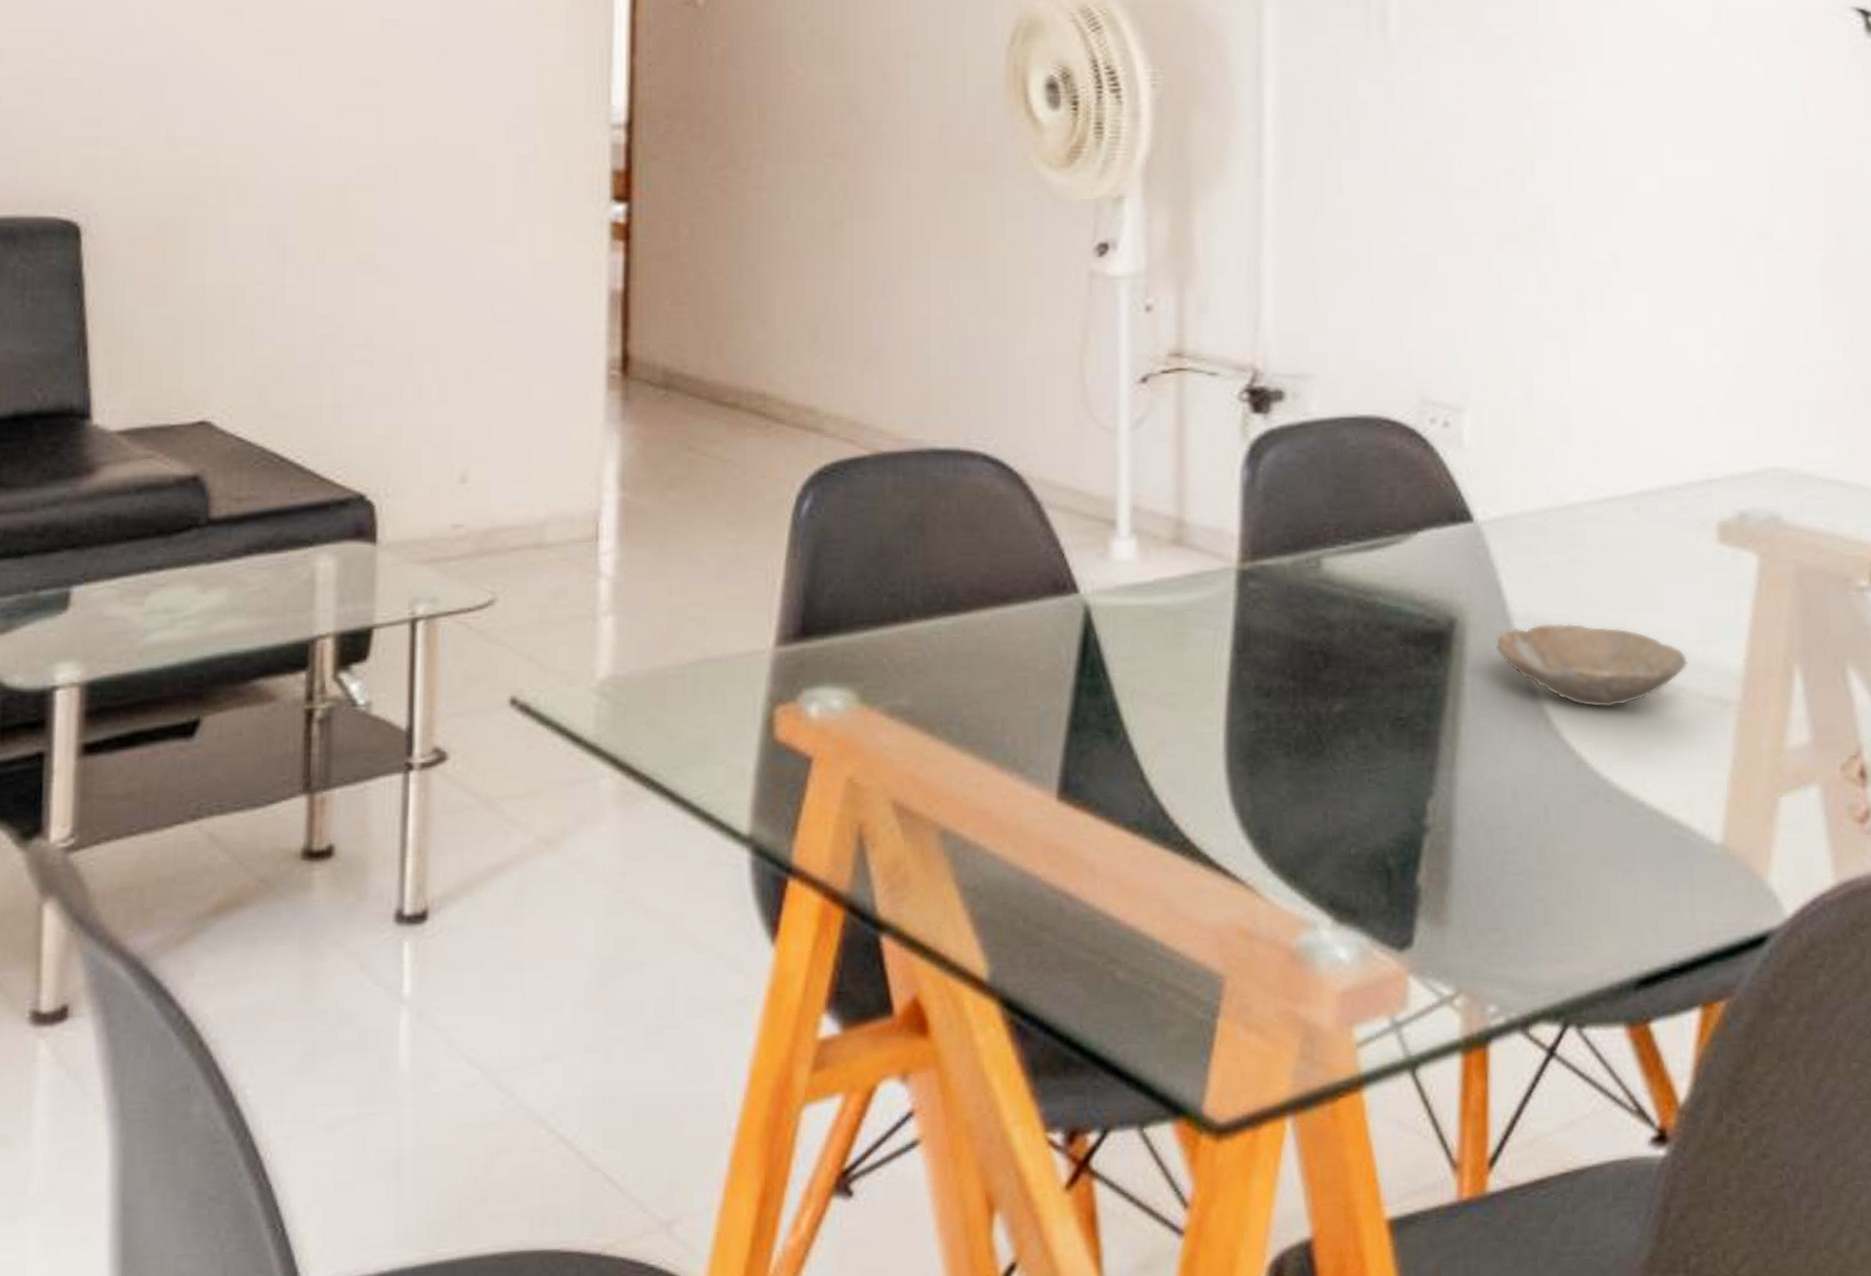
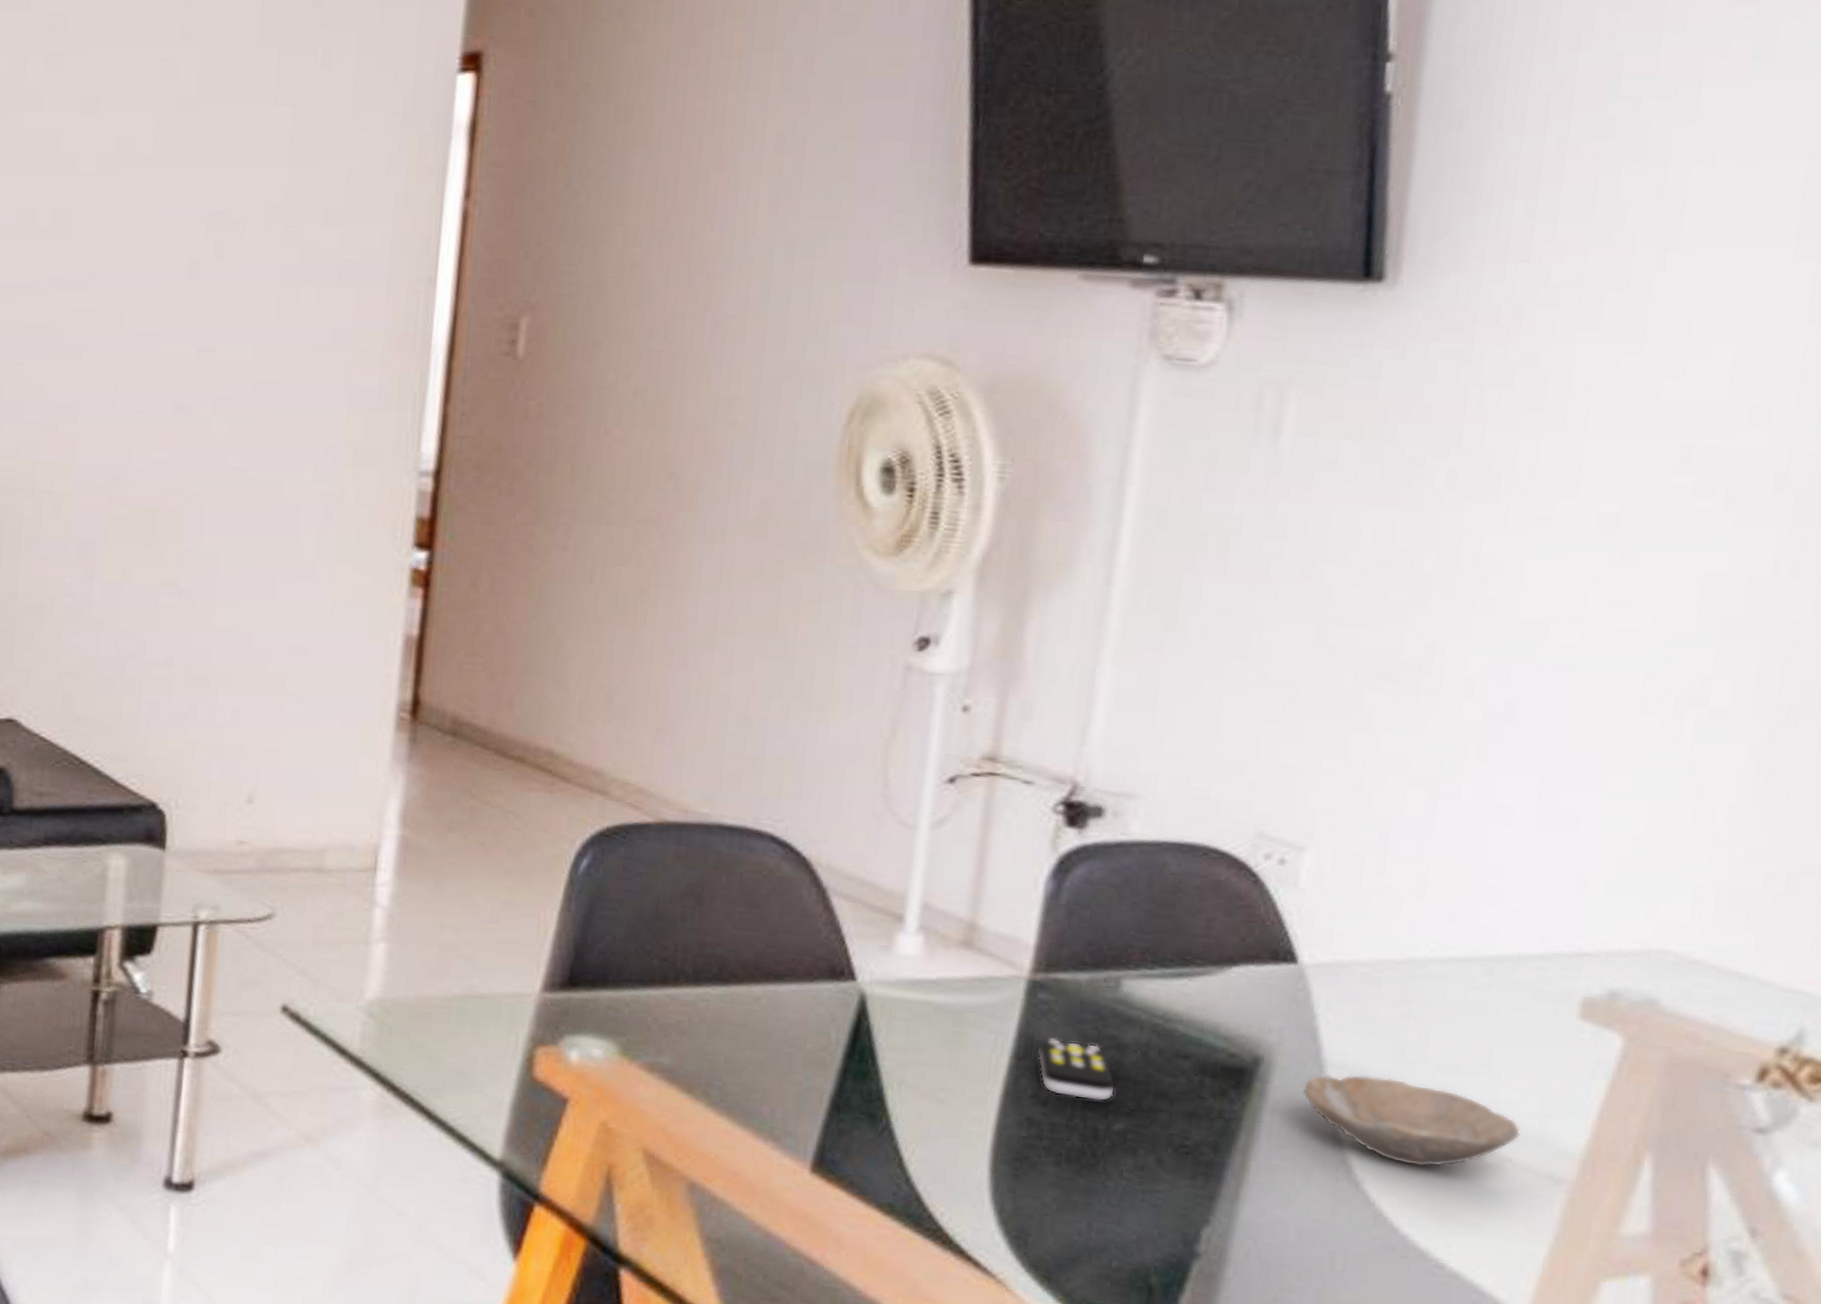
remote control: none [1255,626,1331,685] -> present [1037,1037,1116,1102]

